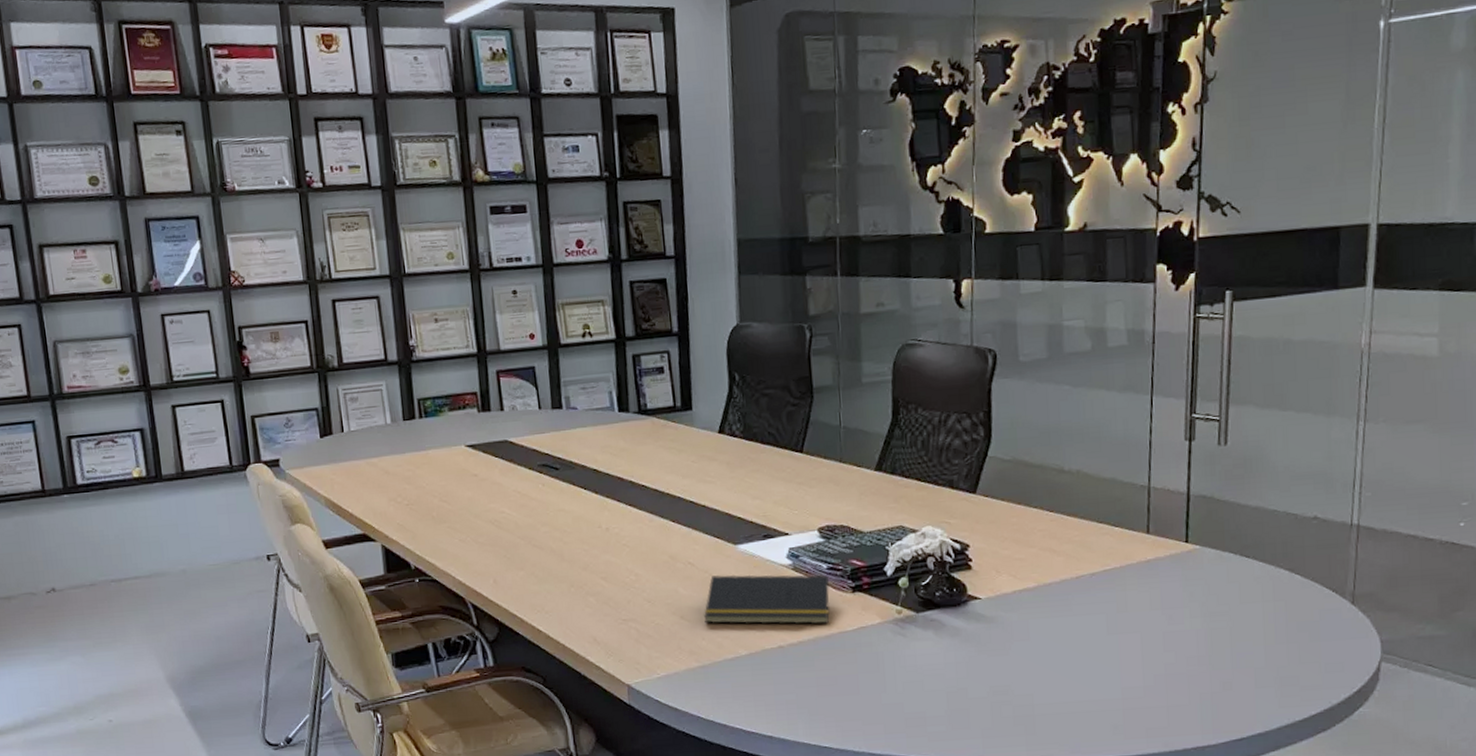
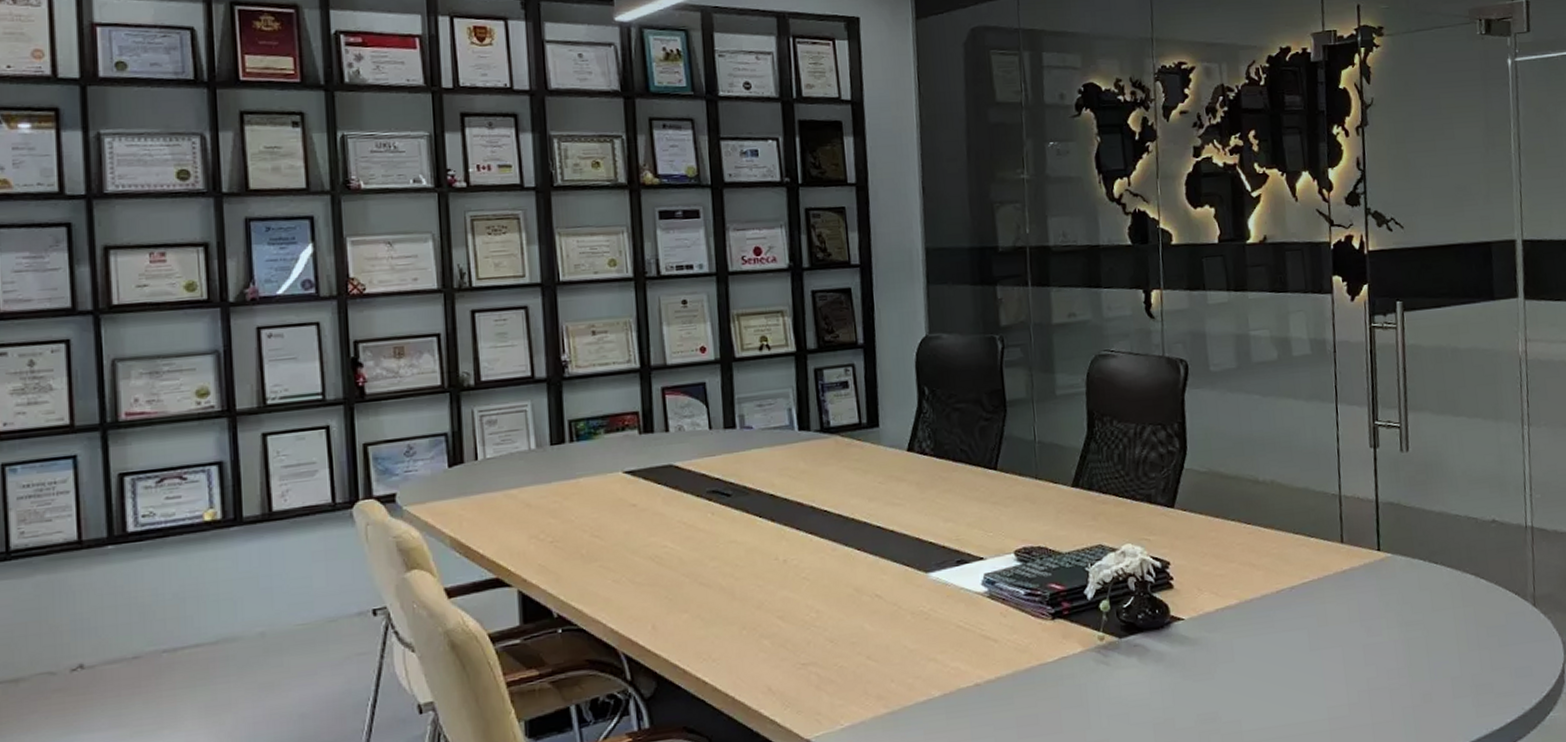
notepad: present [704,574,830,625] -> none [893,601,1029,663]

